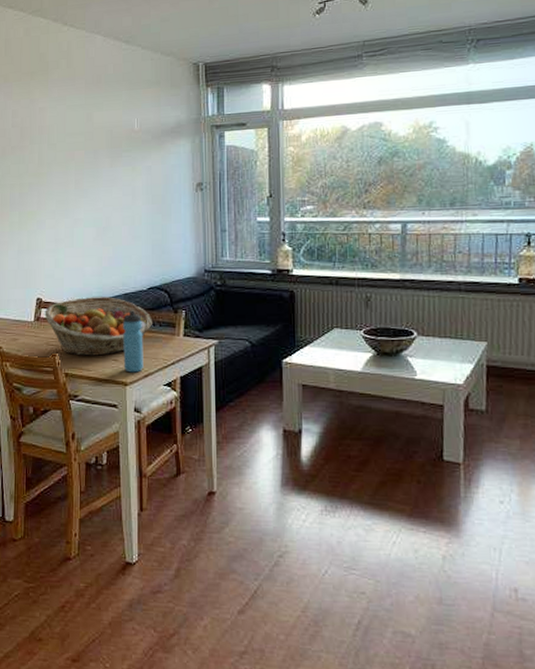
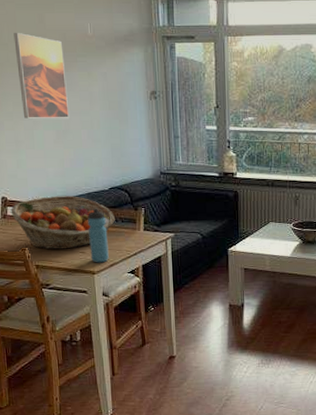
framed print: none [62,132,111,216] -> present [13,32,70,118]

